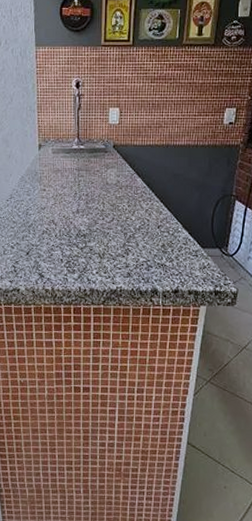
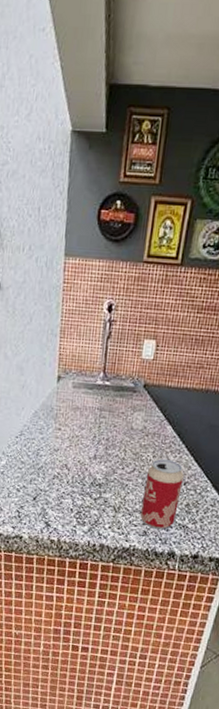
beverage can: none [122,208,157,270] -> present [140,459,184,530]

